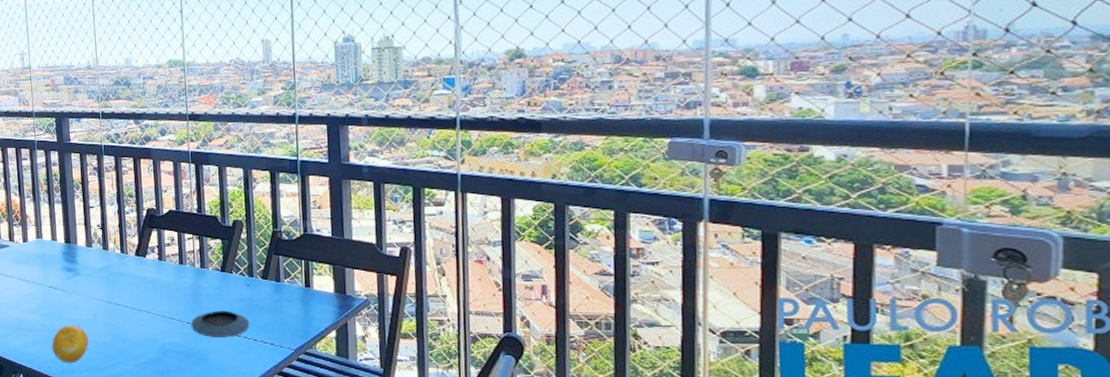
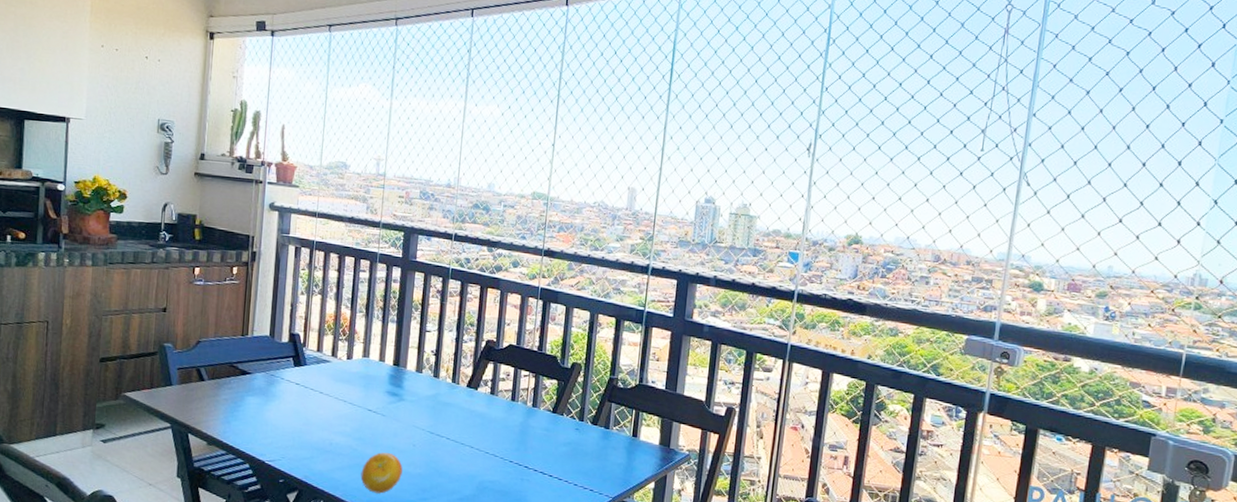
saucer: present [191,310,250,338] -> none [513,451,573,480]

